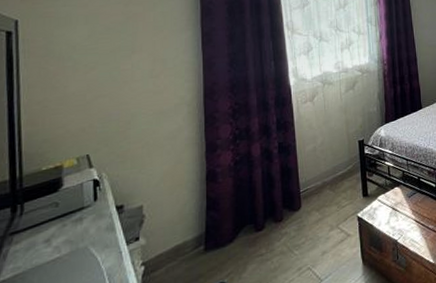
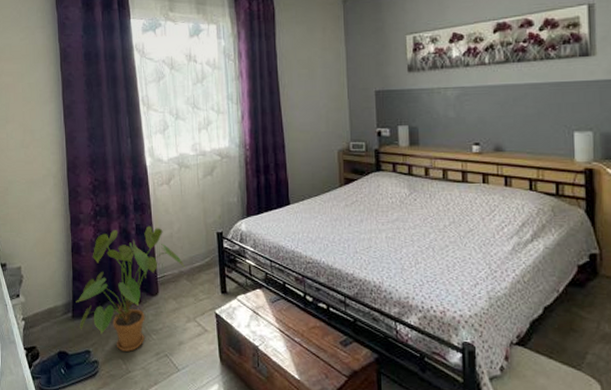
house plant: none [209,142,330,275] -> present [76,225,187,352]

